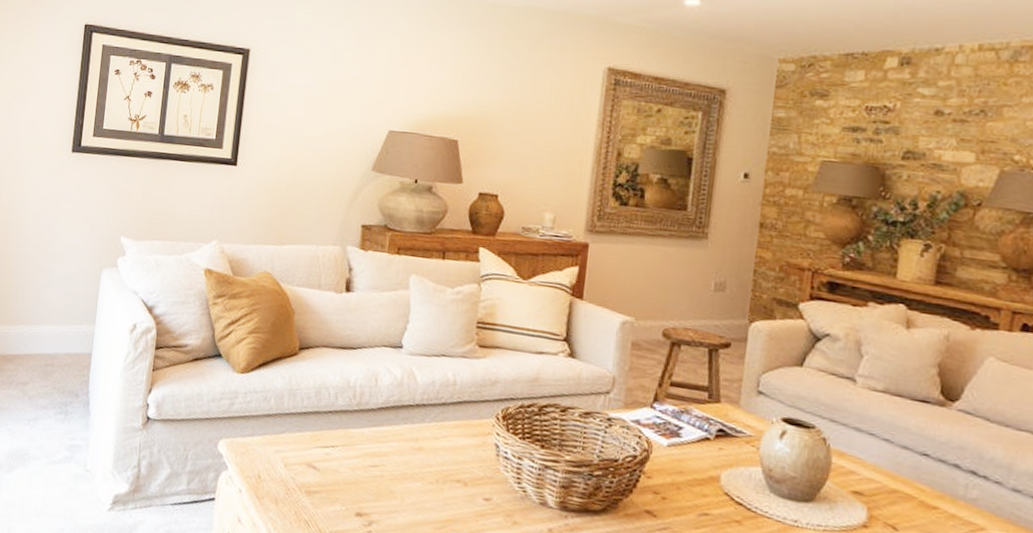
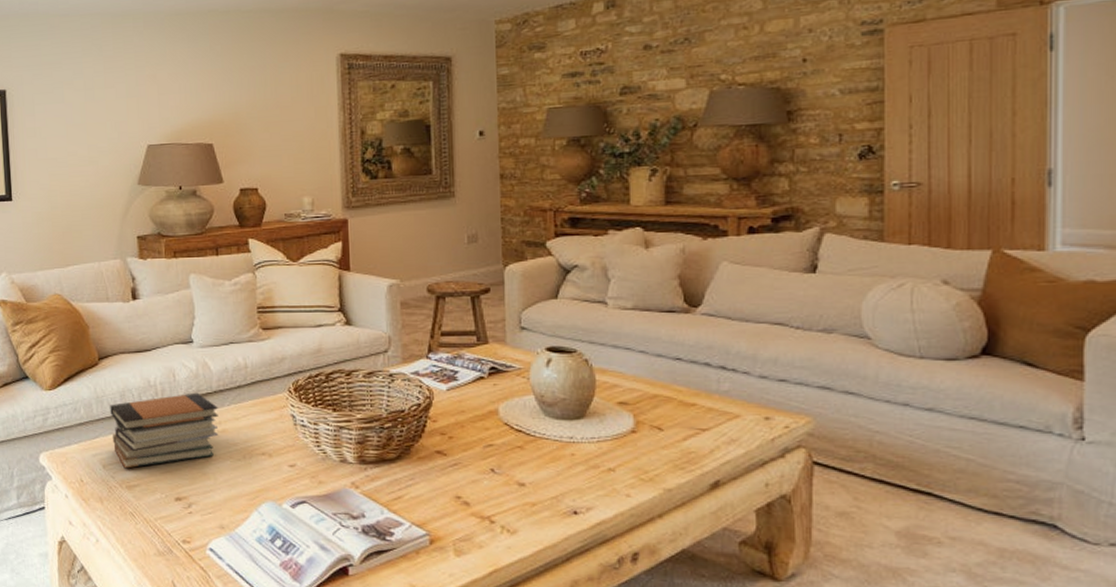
book stack: none [299,399,418,475] -> present [110,392,218,469]

